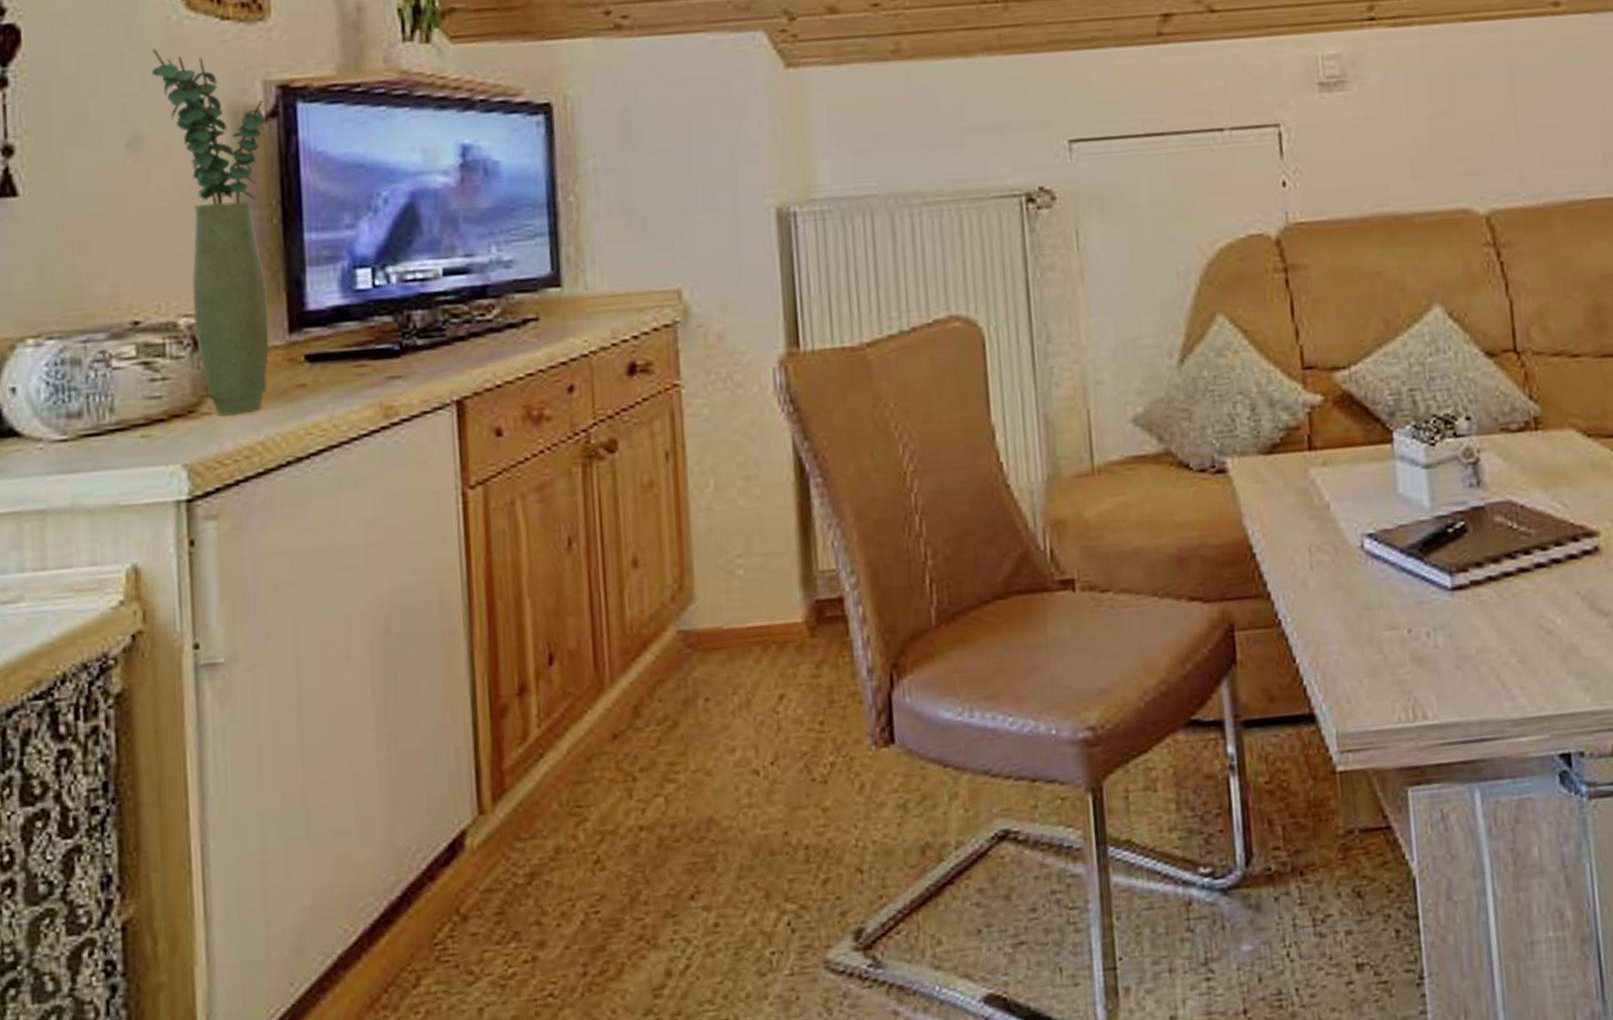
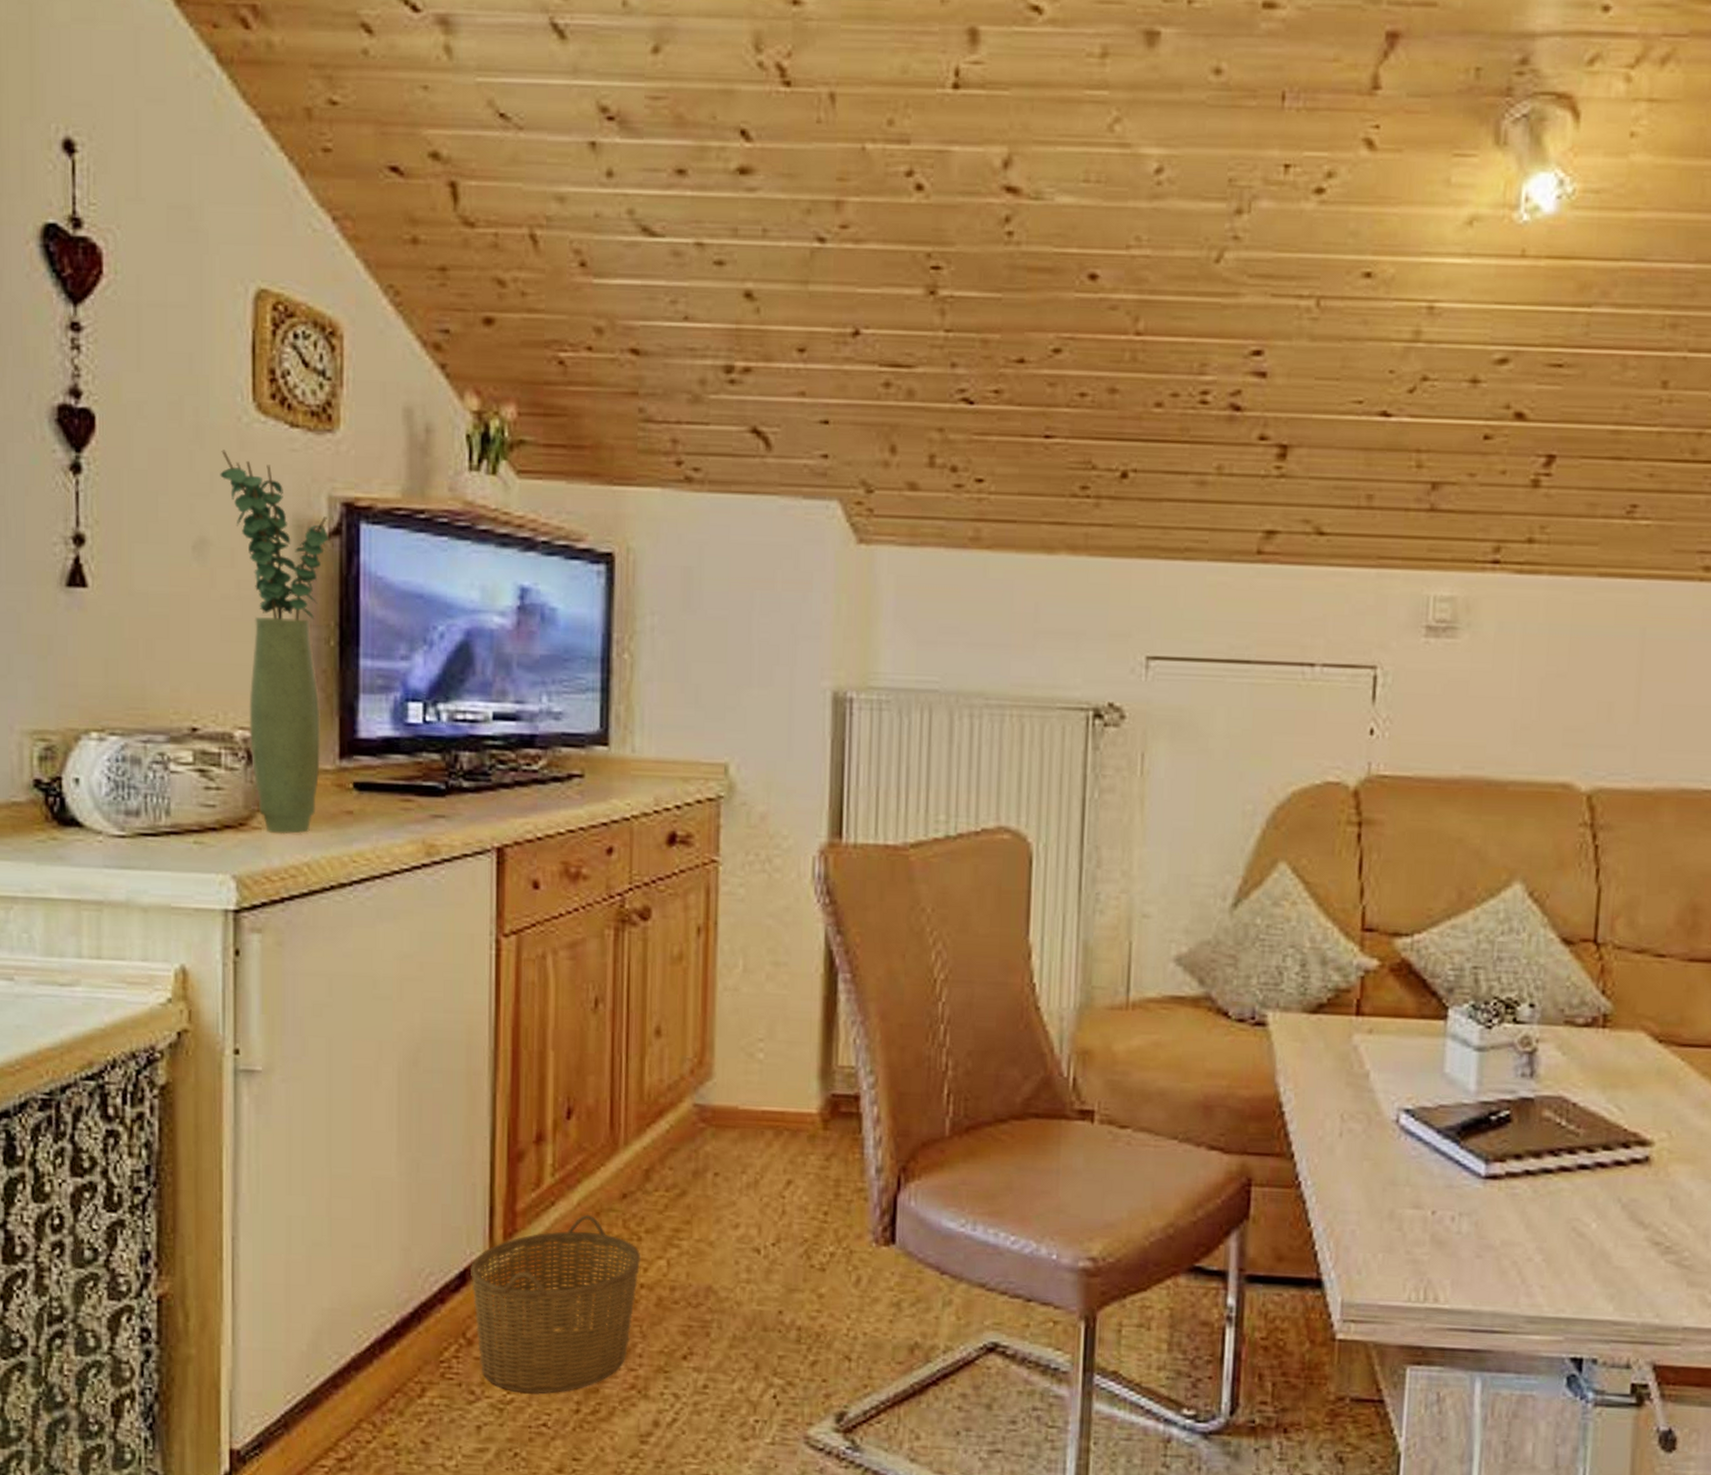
basket: none [460,761,638,964] -> present [471,1214,641,1394]

